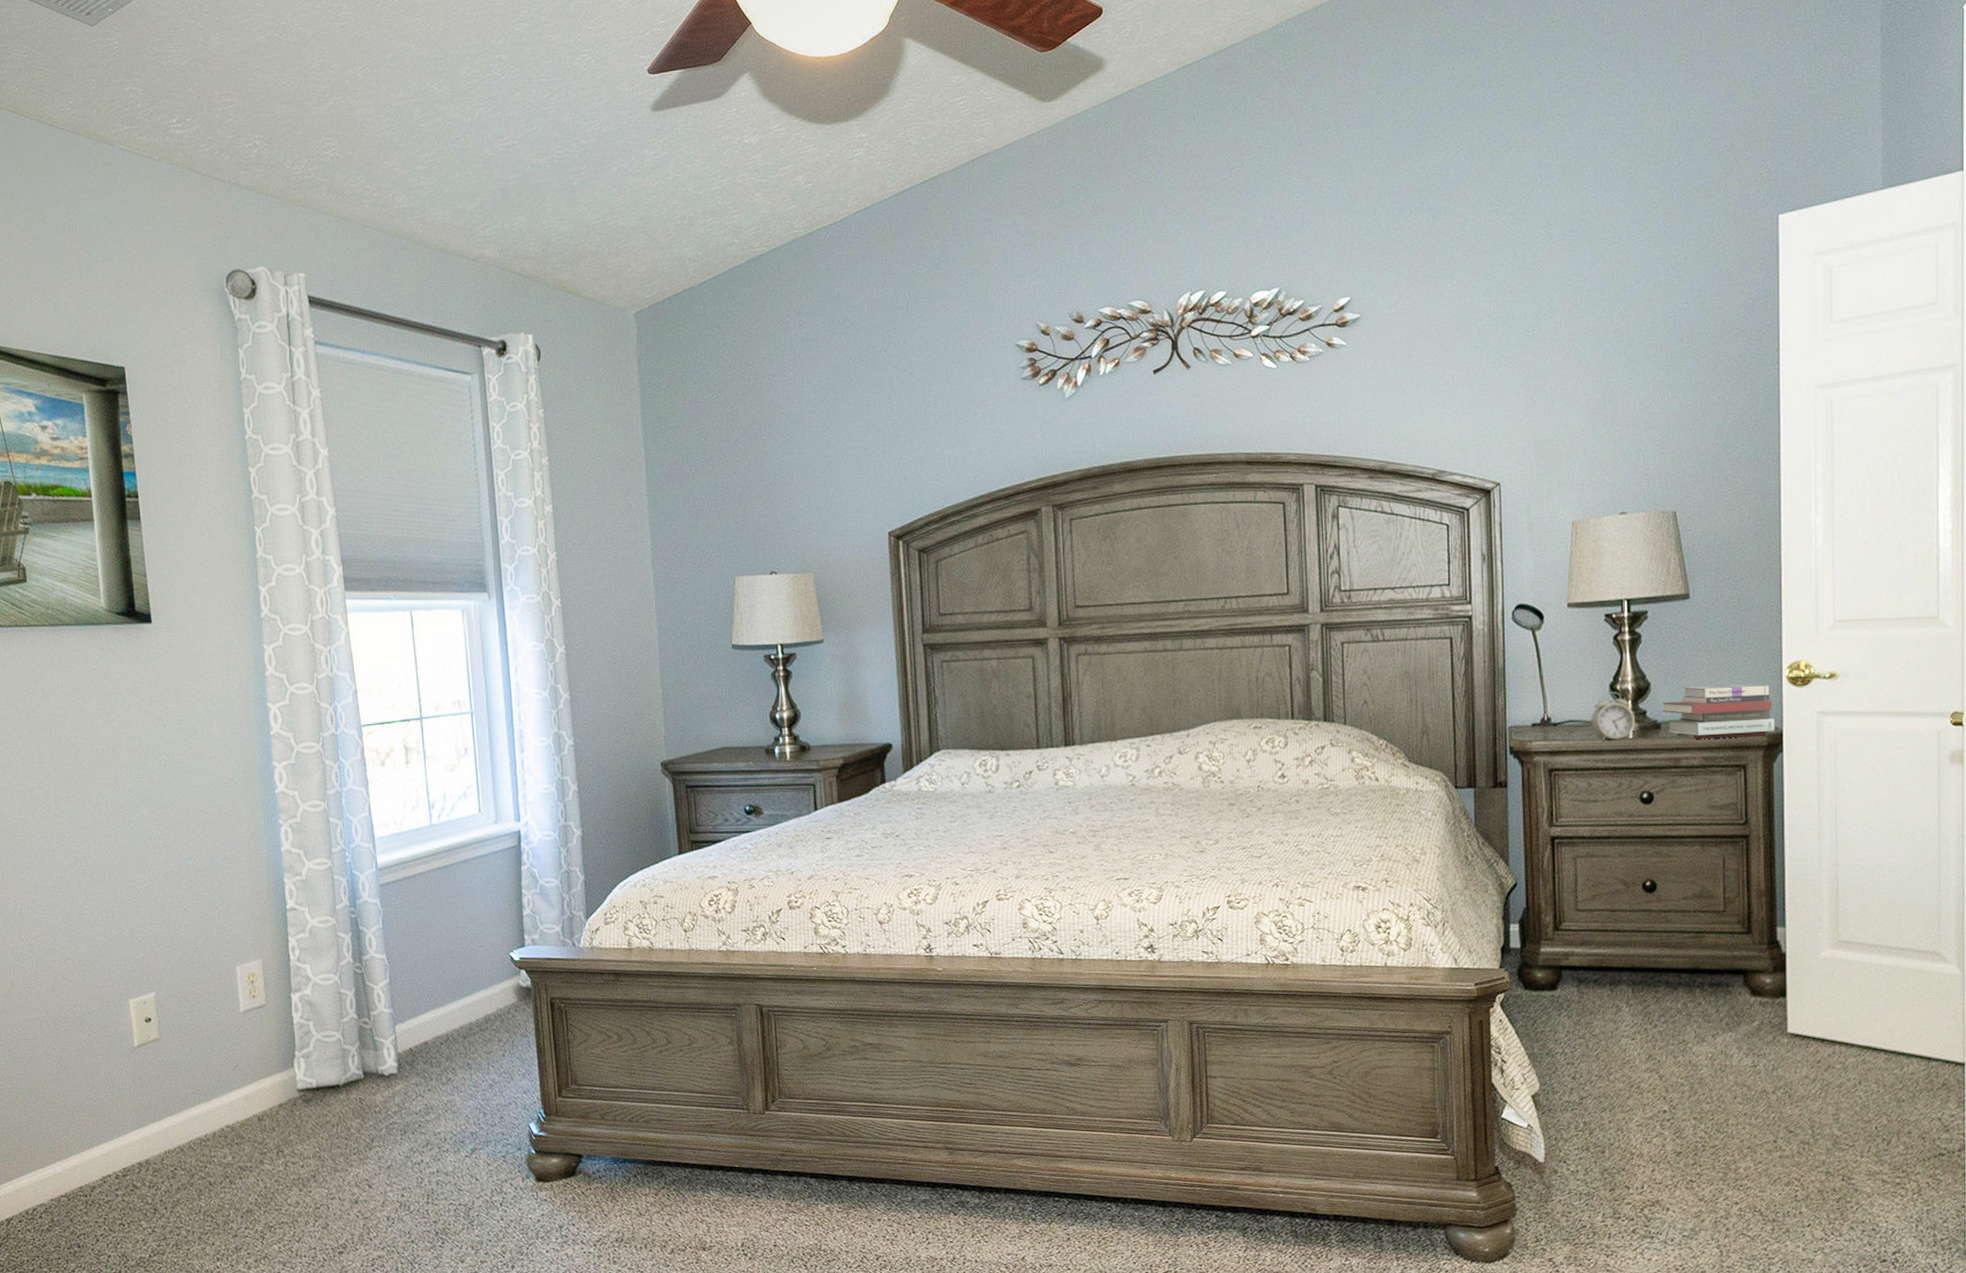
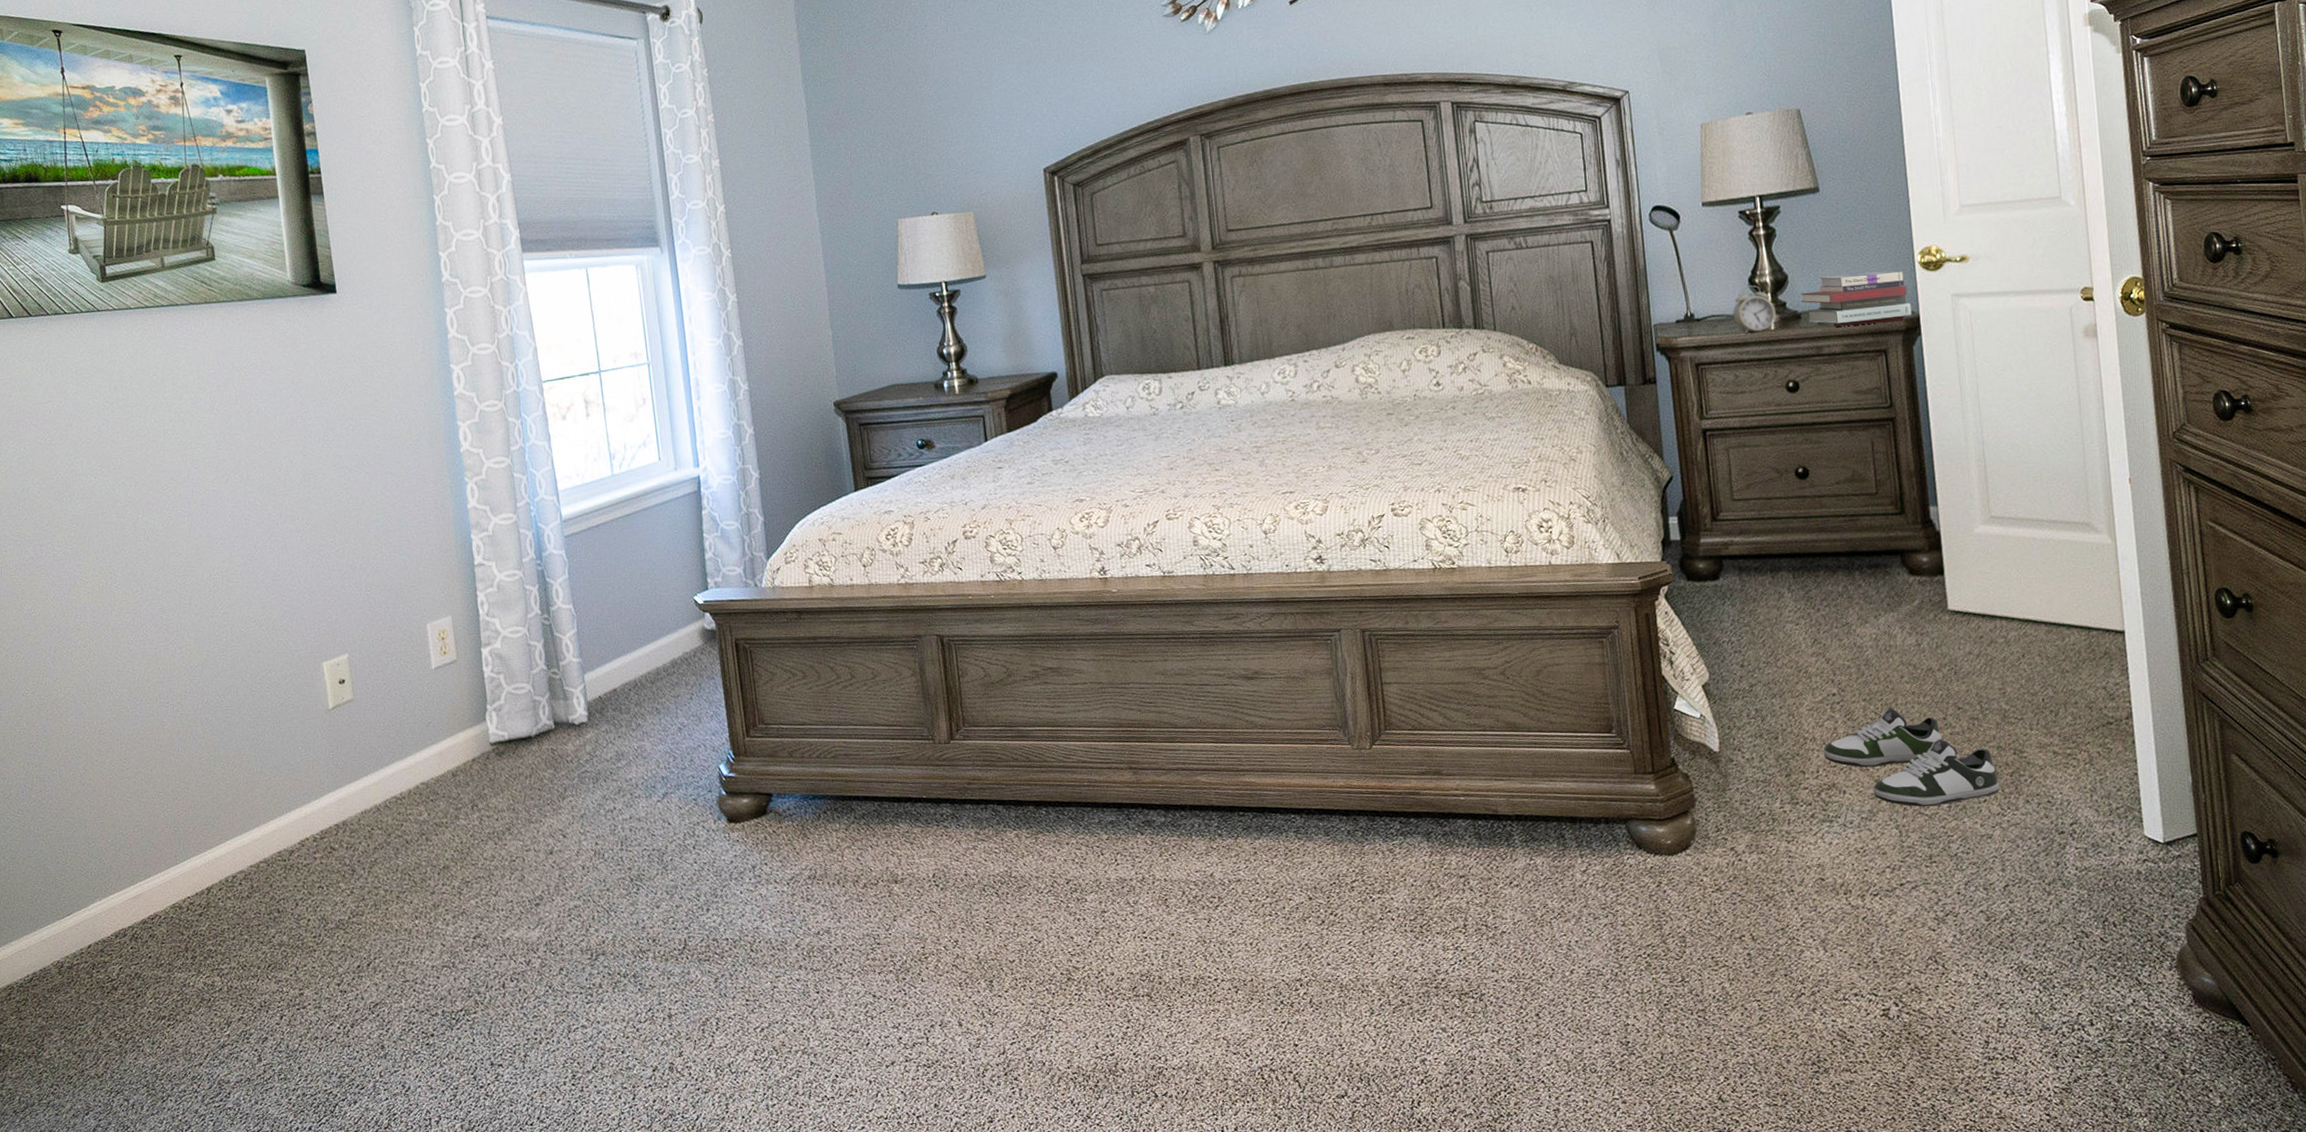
shoe: none [1649,1126,1825,1229] -> present [1823,706,2000,807]

